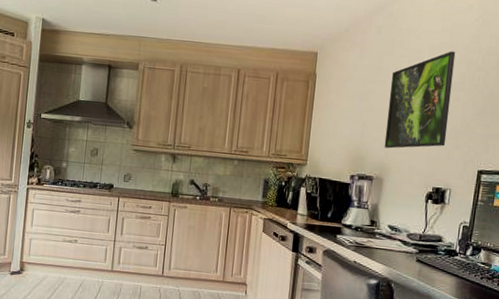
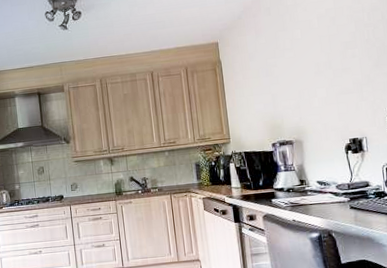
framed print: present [384,51,456,149] -> none [288,14,352,113]

